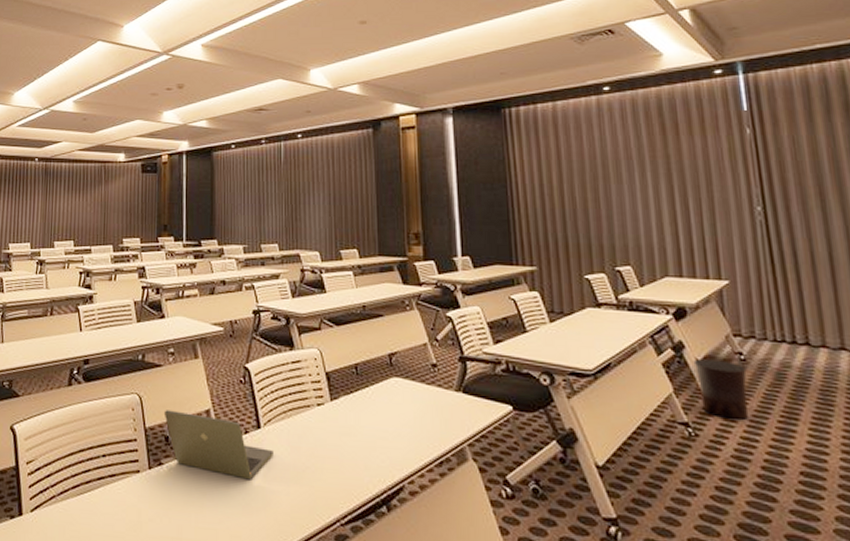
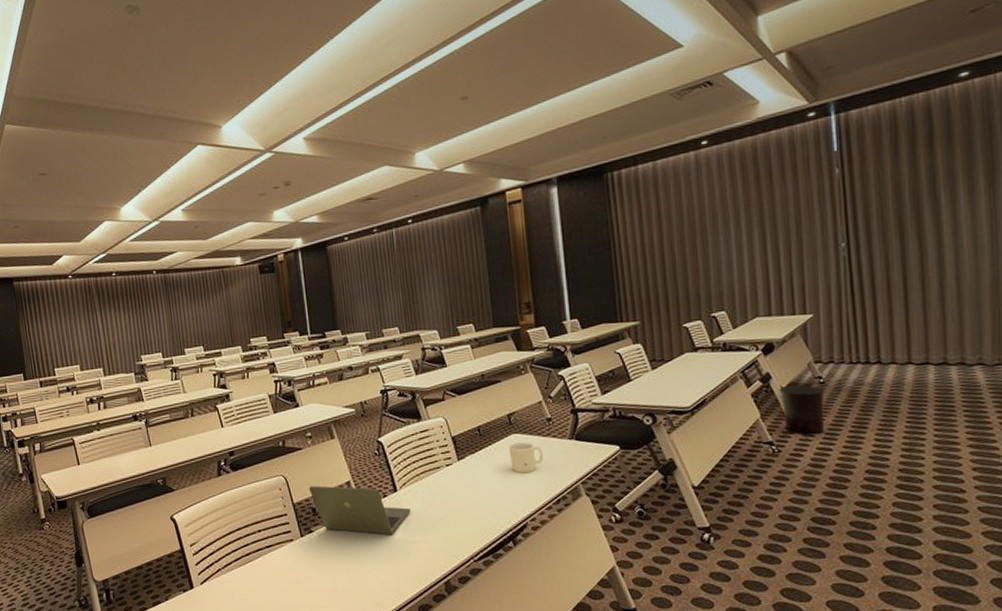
mug: none [387,388,426,425] -> present [508,442,544,474]

